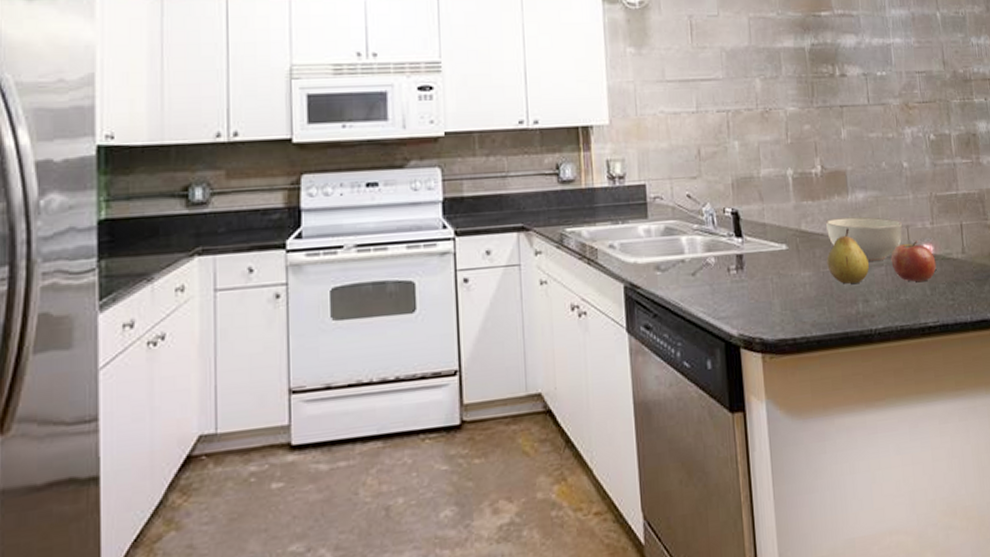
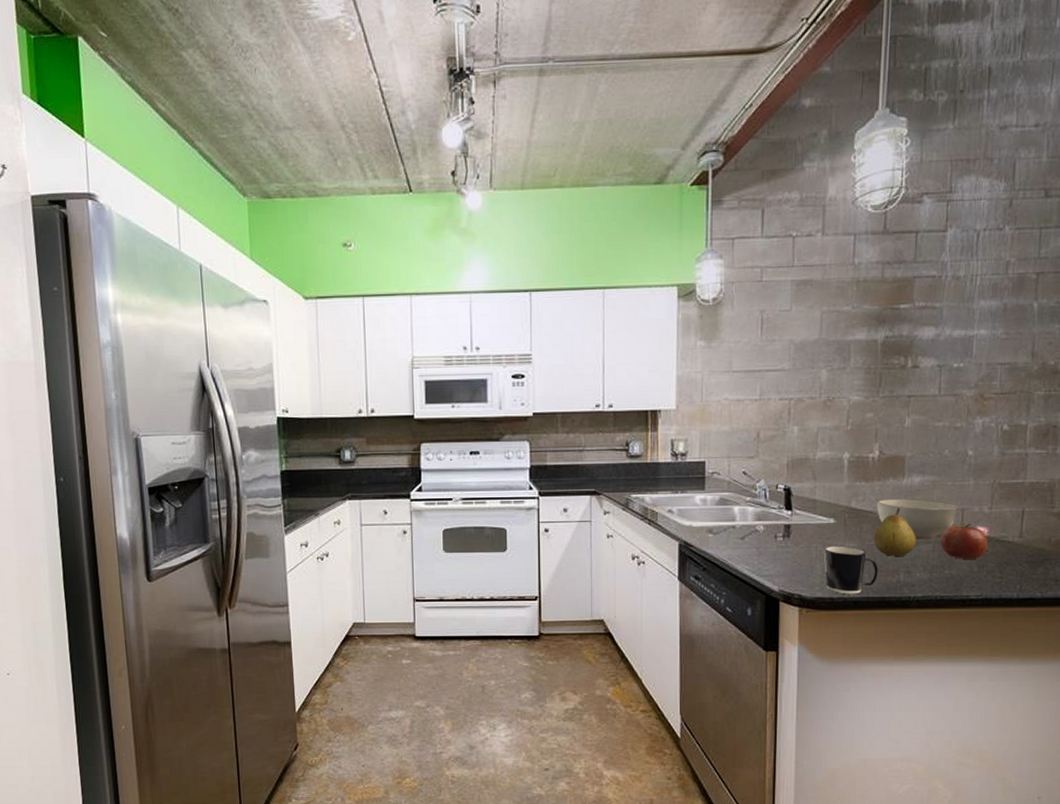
mug: none [779,275,838,333] -> present [823,546,878,594]

